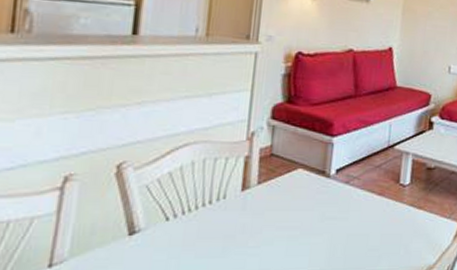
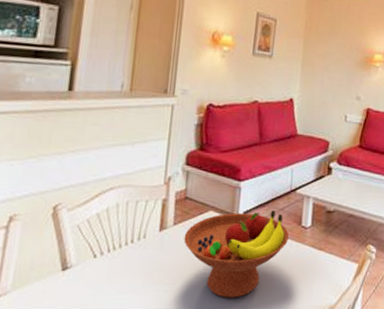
fruit bowl: none [269,168,387,261] -> present [183,210,290,298]

